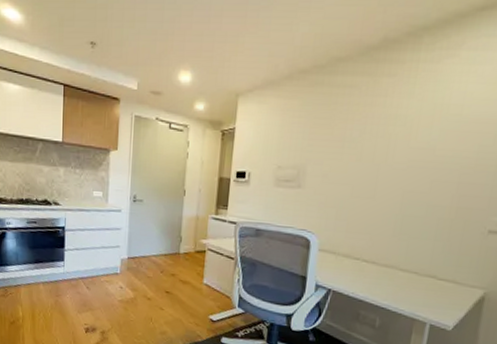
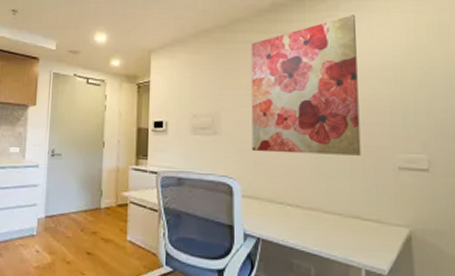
wall art: none [335,55,482,217] -> present [251,15,361,156]

